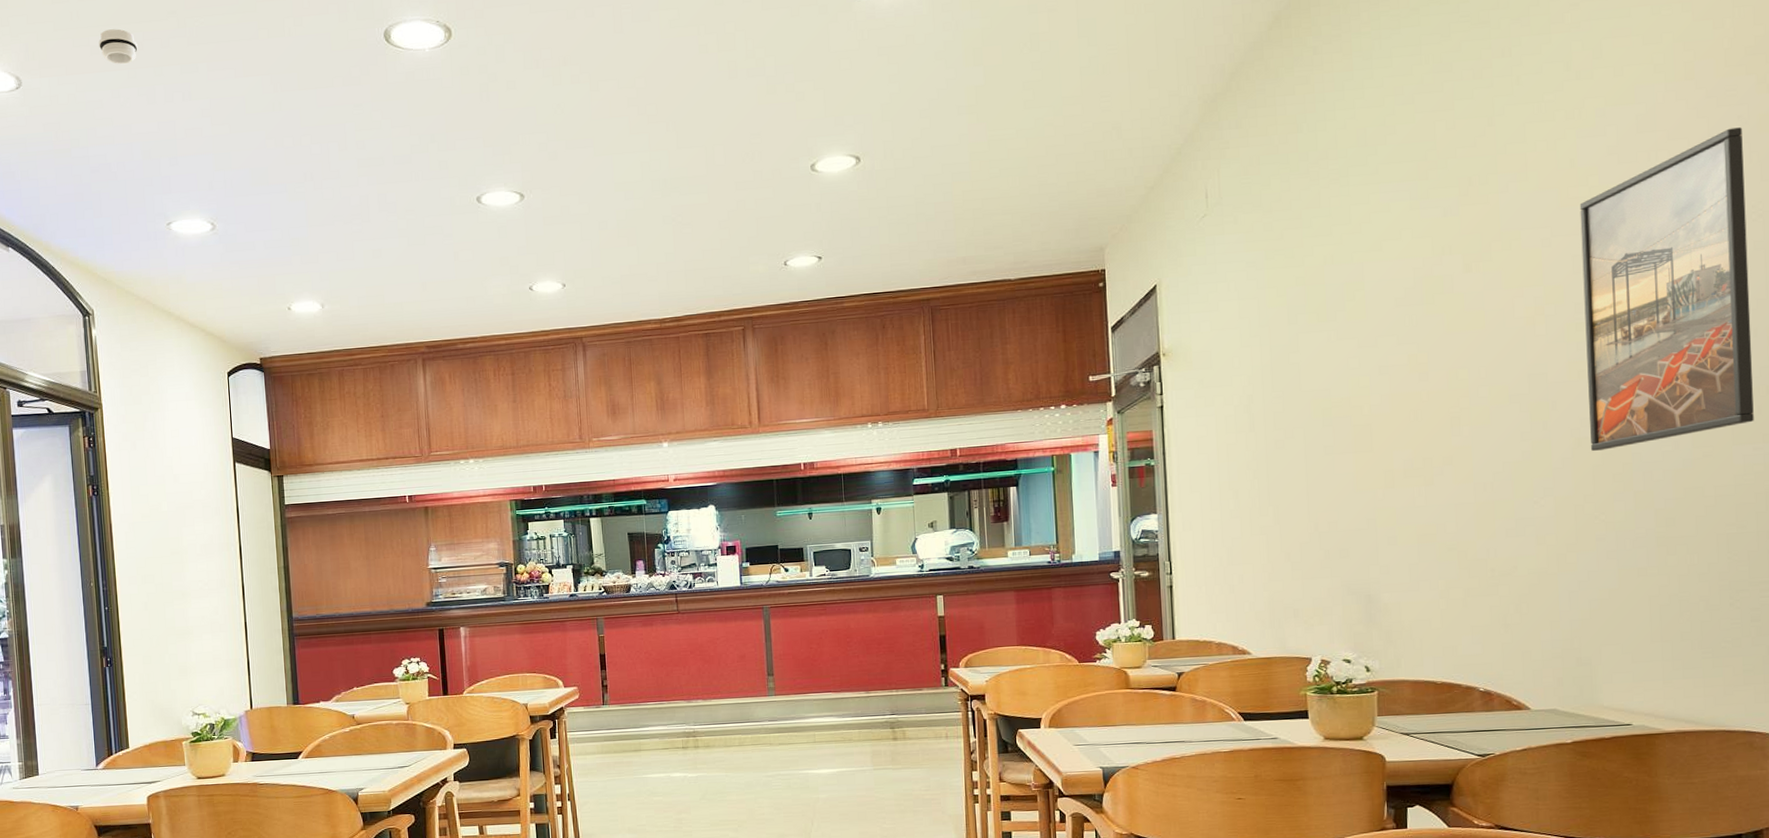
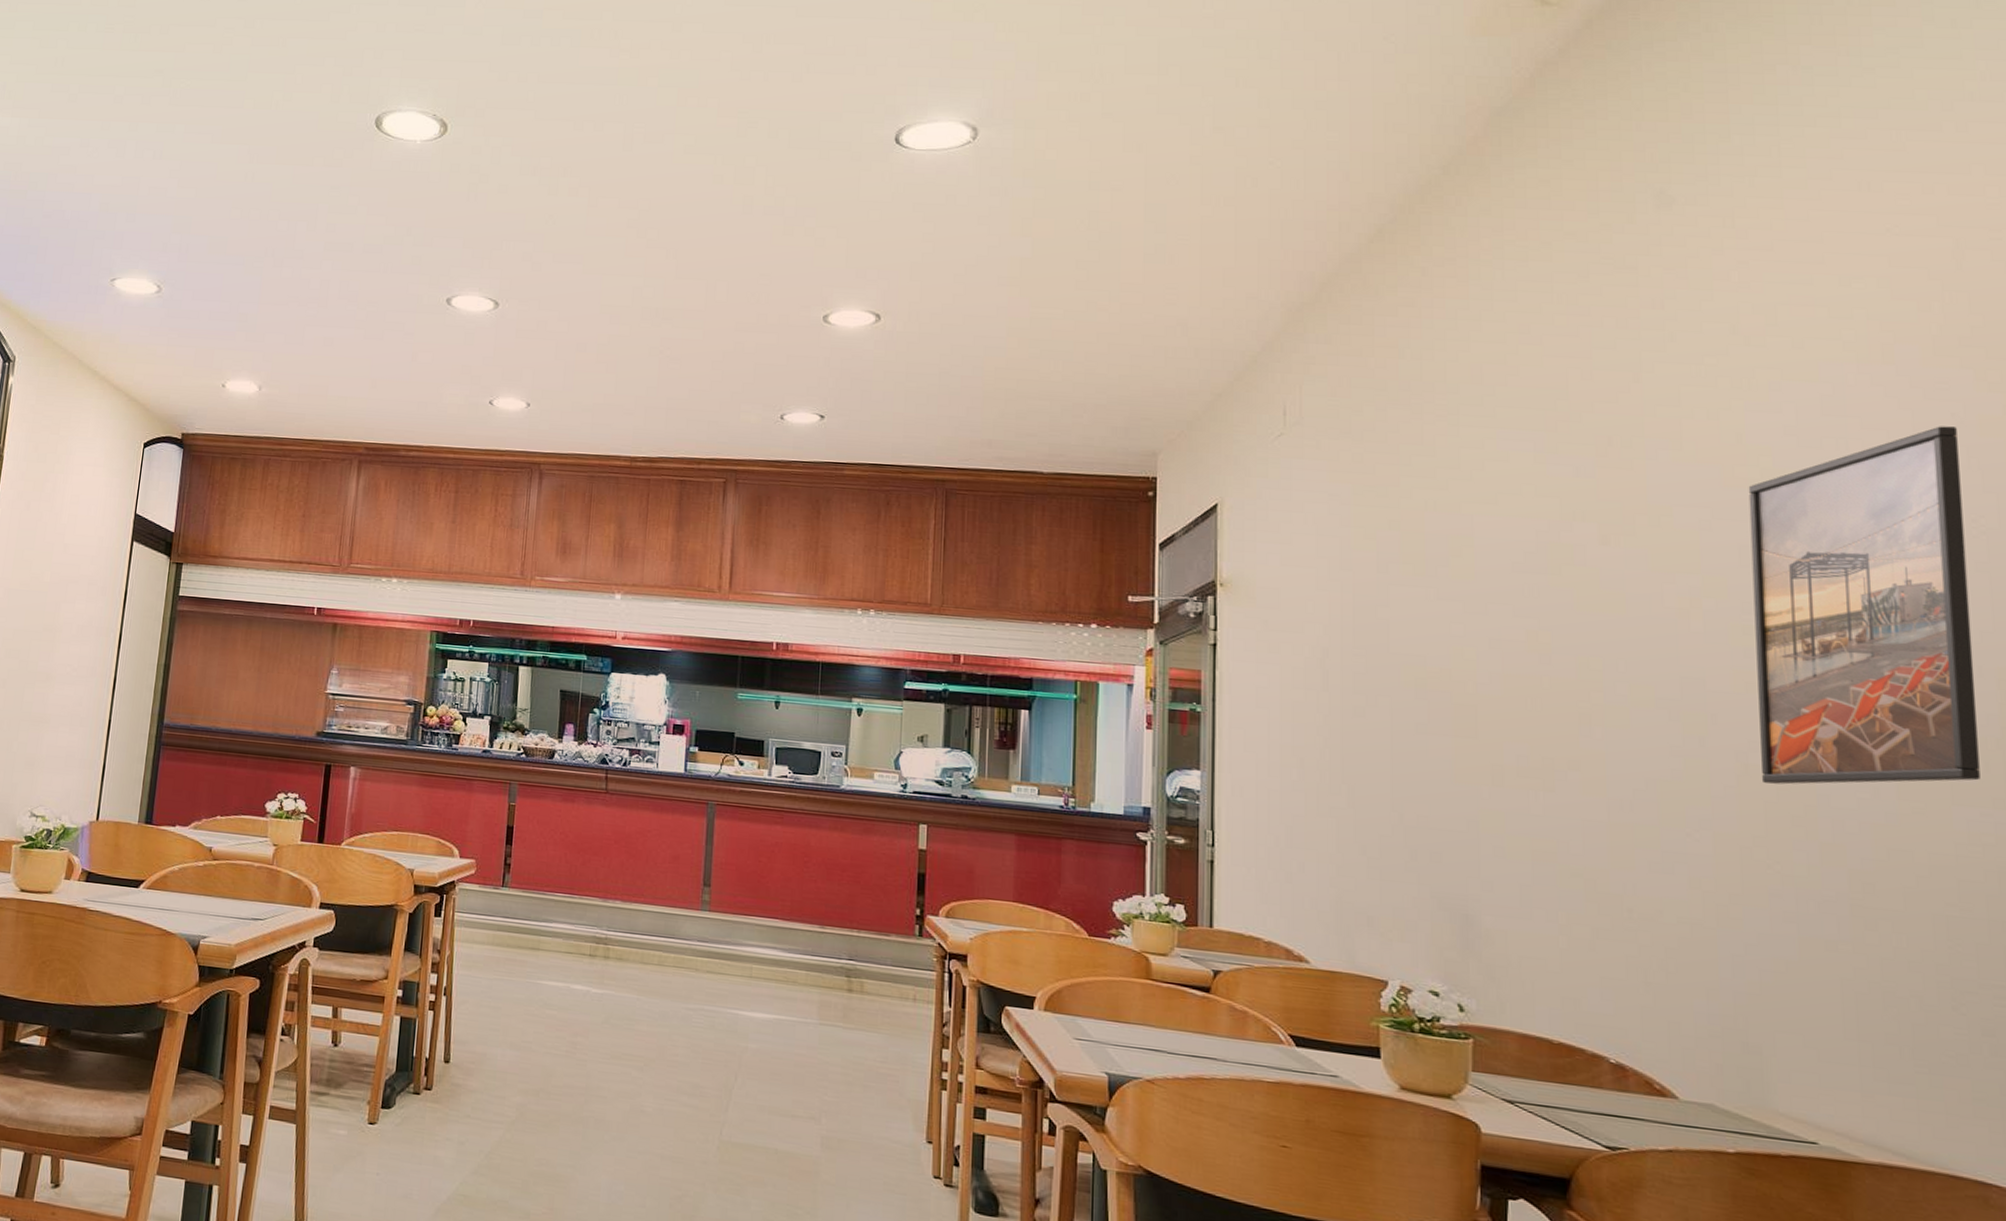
smoke detector: present [99,29,138,65] -> none [78,79,118,116]

